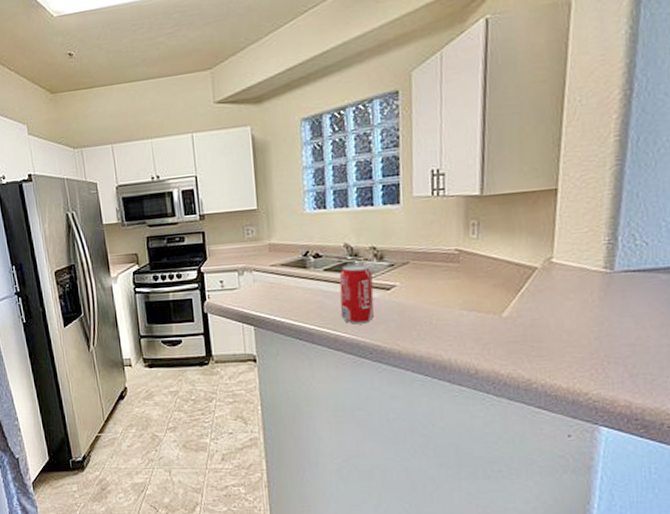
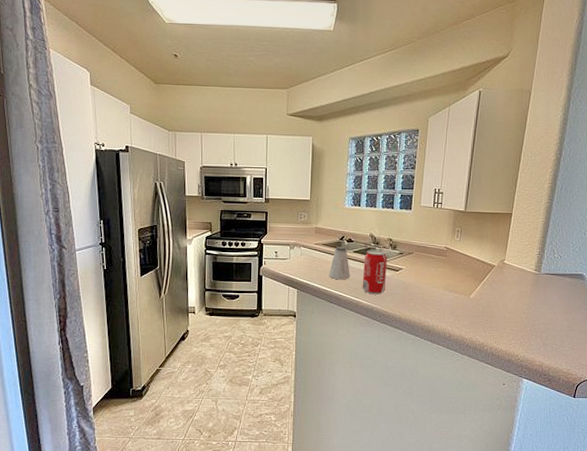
saltshaker: none [293,265,323,309] -> present [329,246,350,280]

